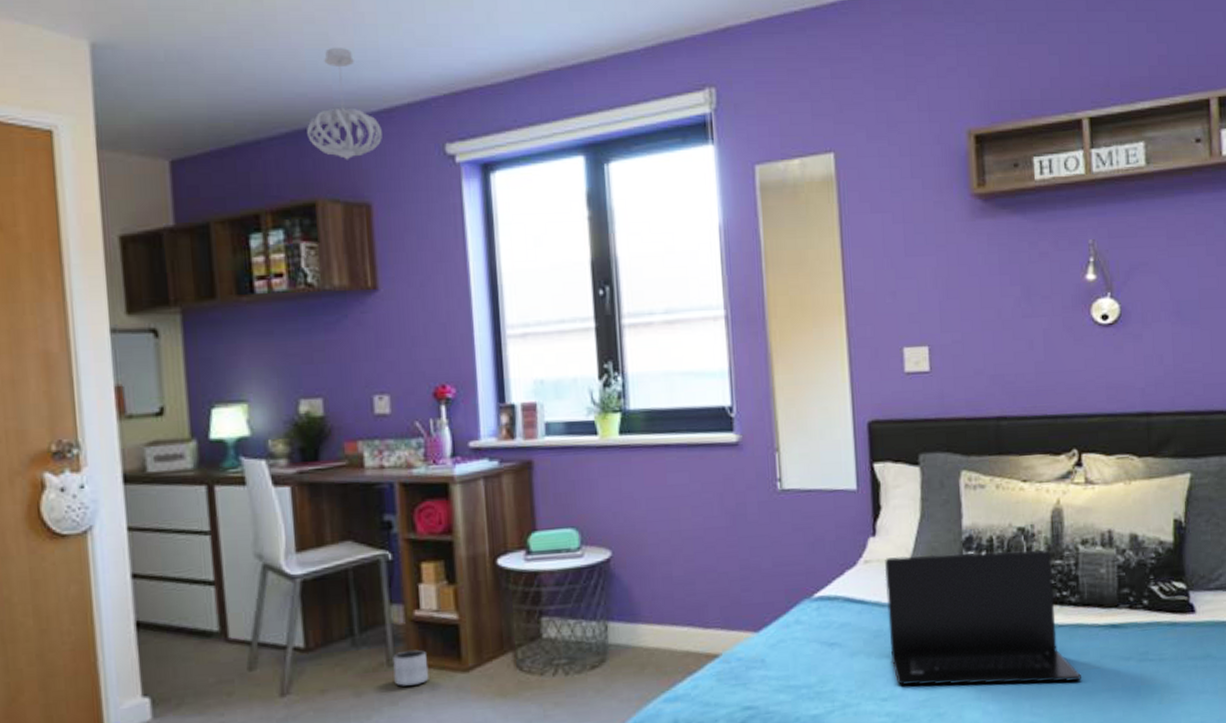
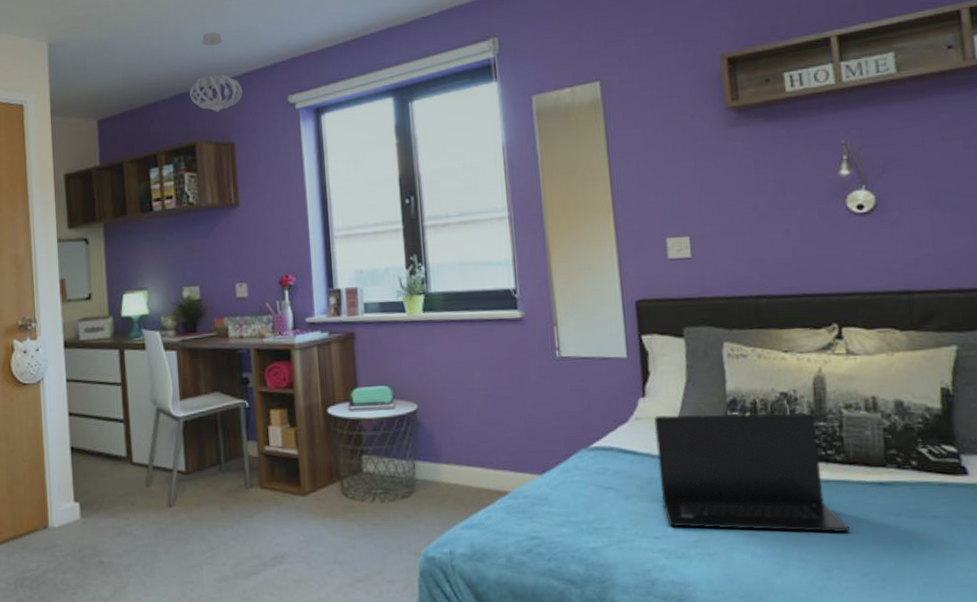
planter: present [393,649,429,687] -> none [249,476,276,504]

